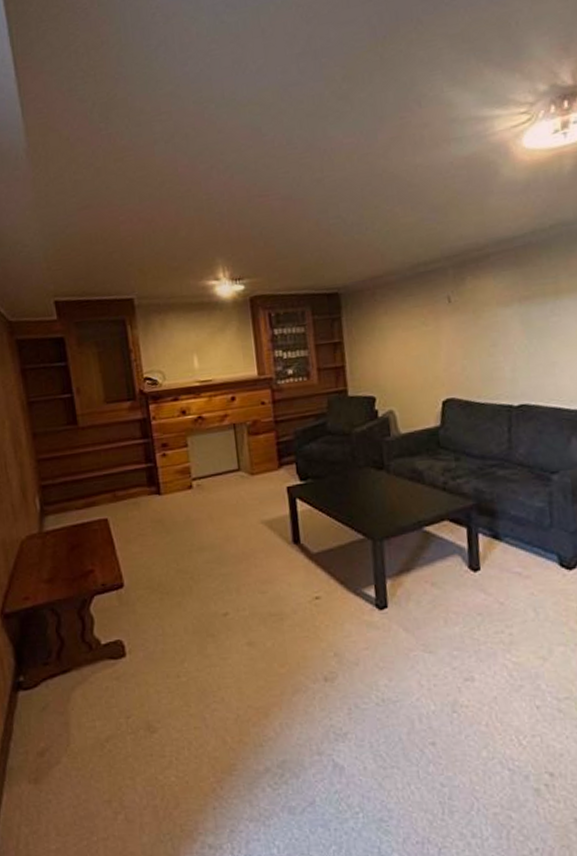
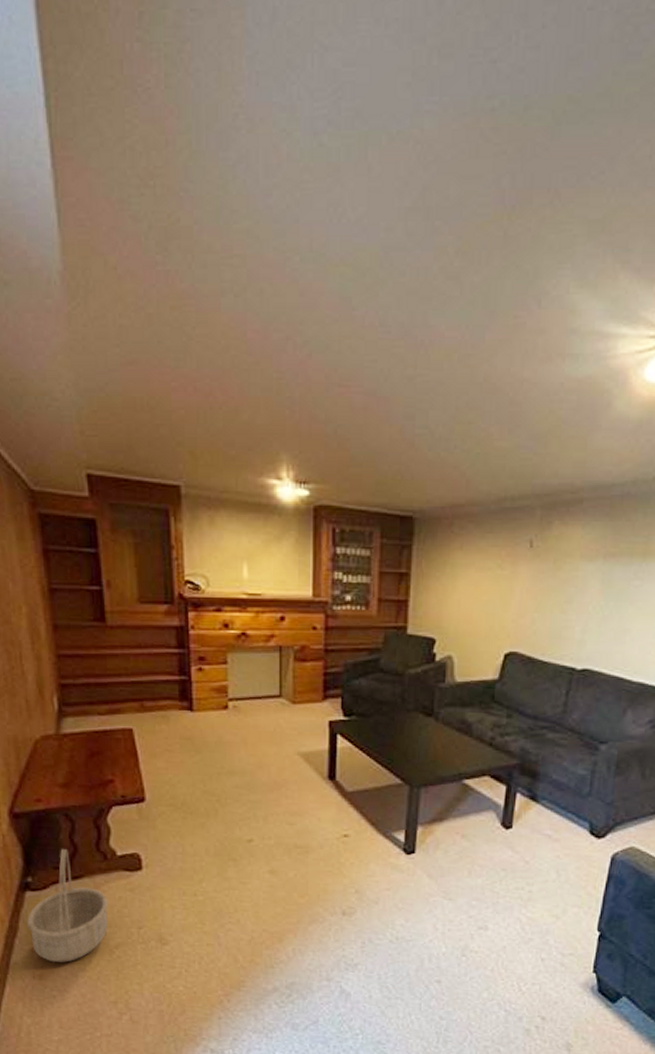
basket: none [20,643,97,763] -> present [27,848,108,962]

